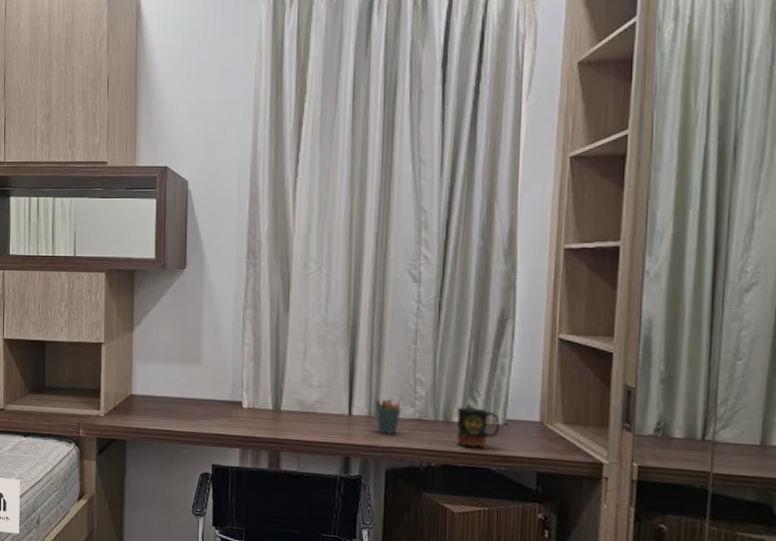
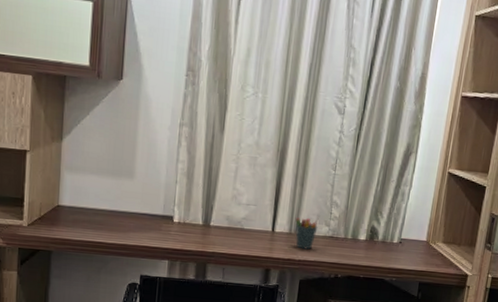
mug: present [456,406,500,448] -> none [360,227,396,262]

